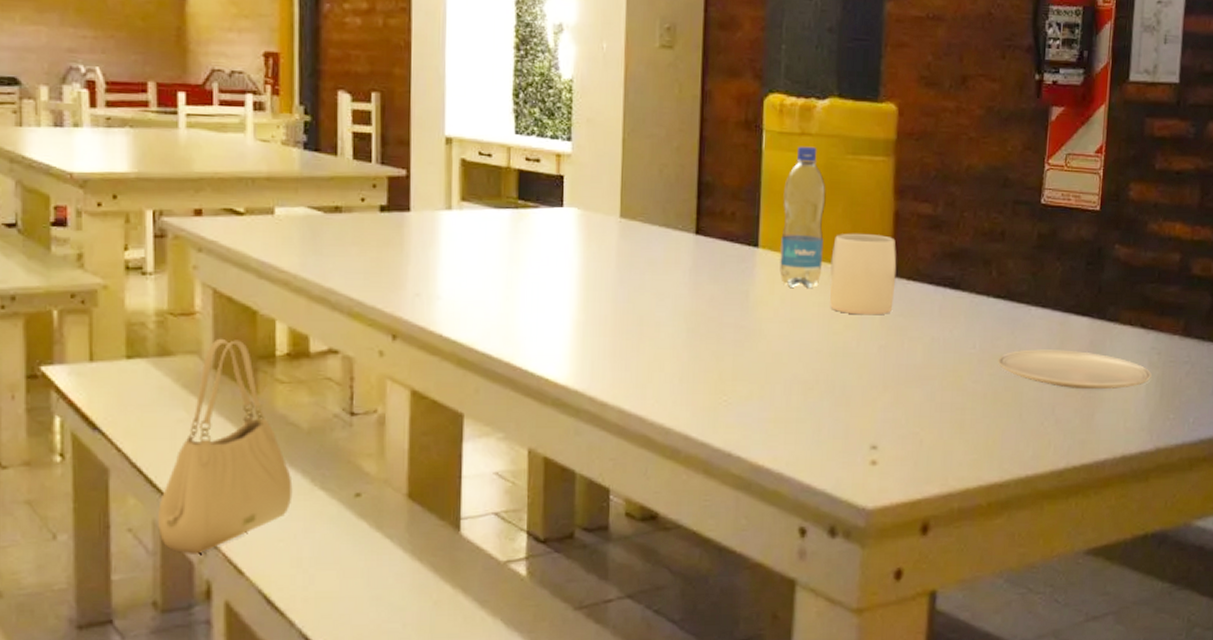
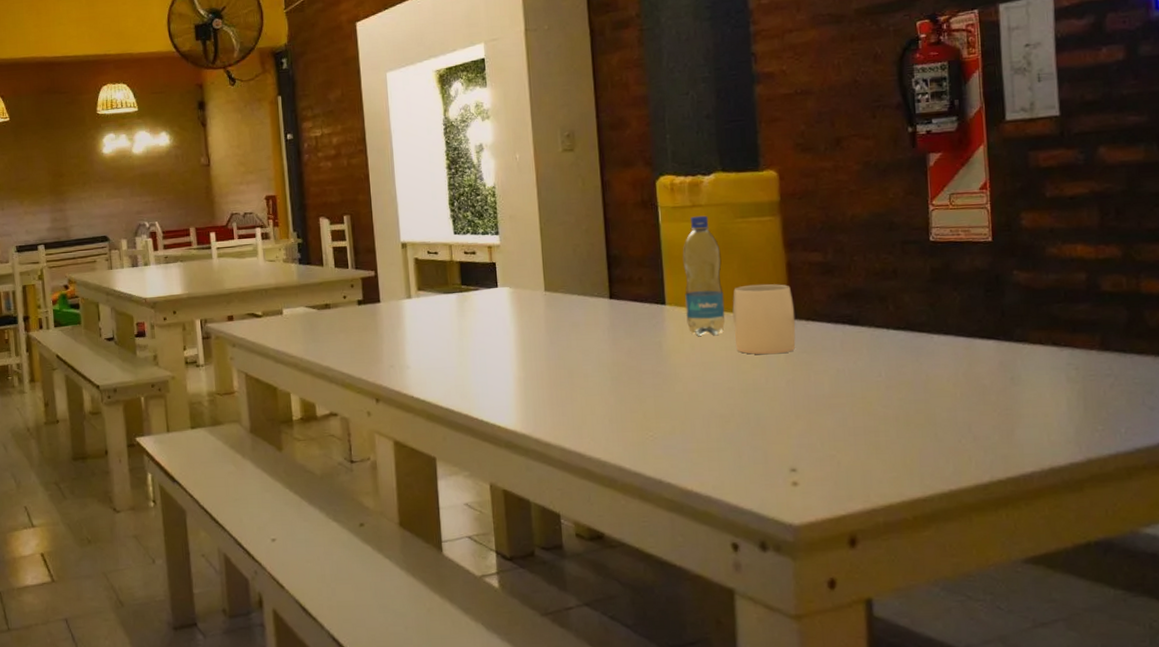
handbag: present [158,338,293,556] -> none [221,409,314,574]
plate: present [997,349,1152,390] -> none [905,372,1071,407]

